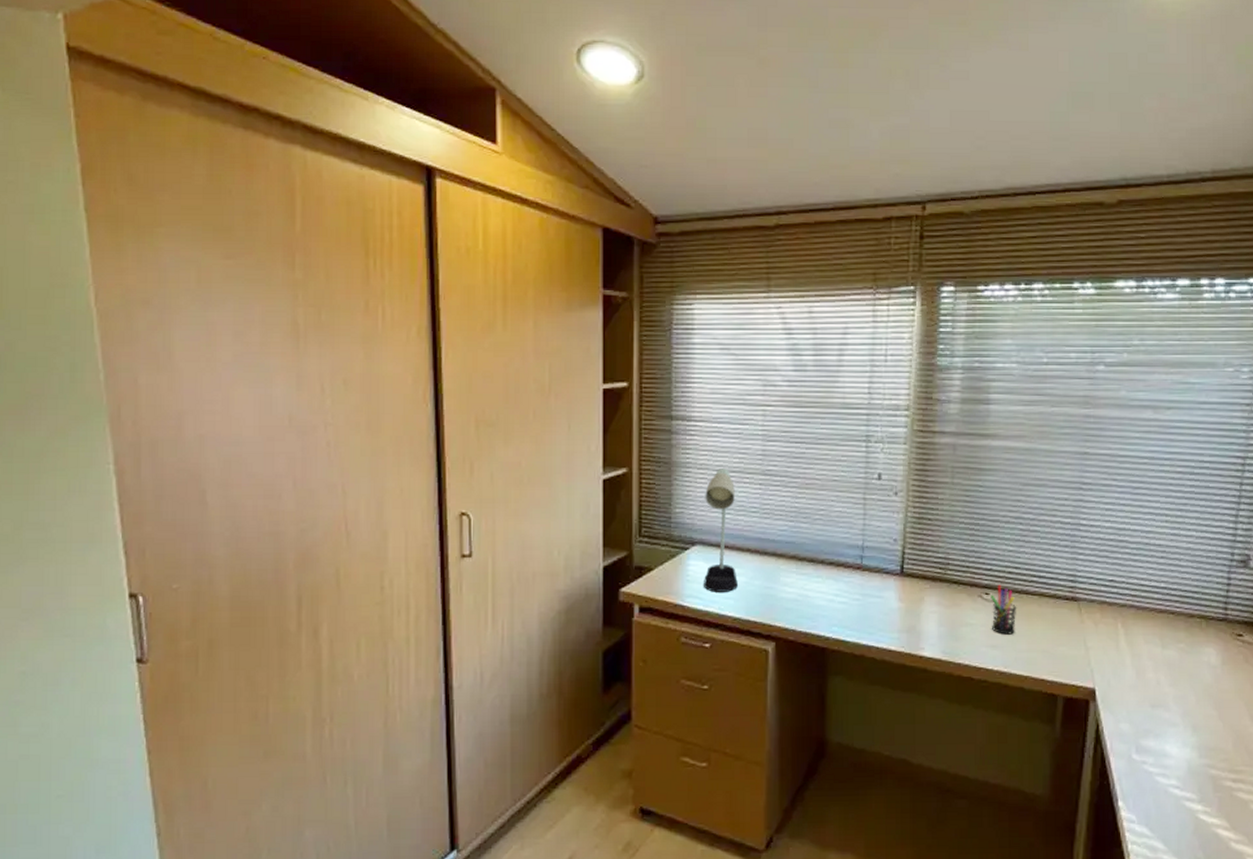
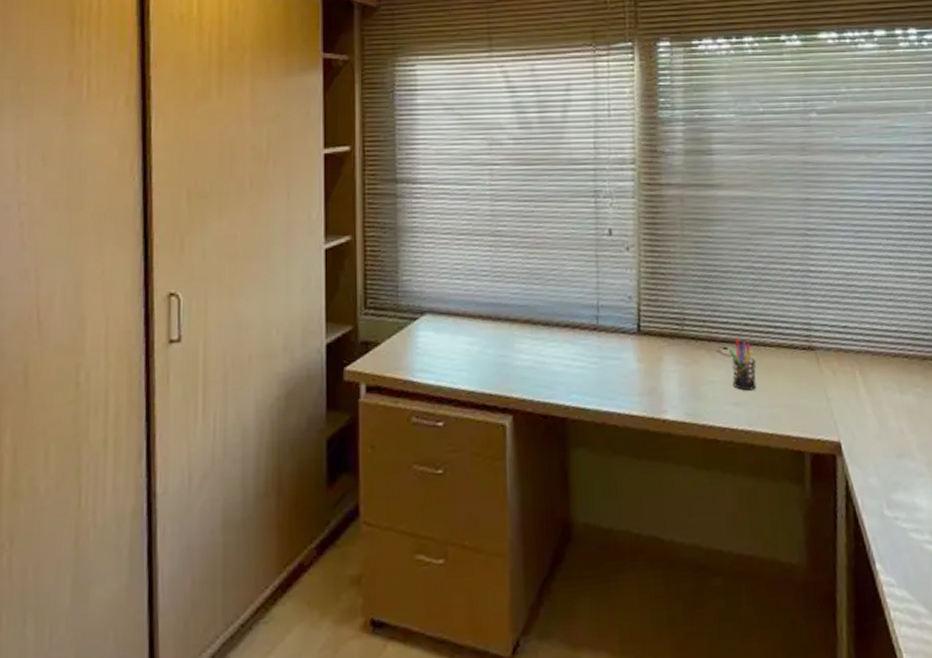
desk lamp: present [703,468,738,592] -> none [433,231,471,365]

